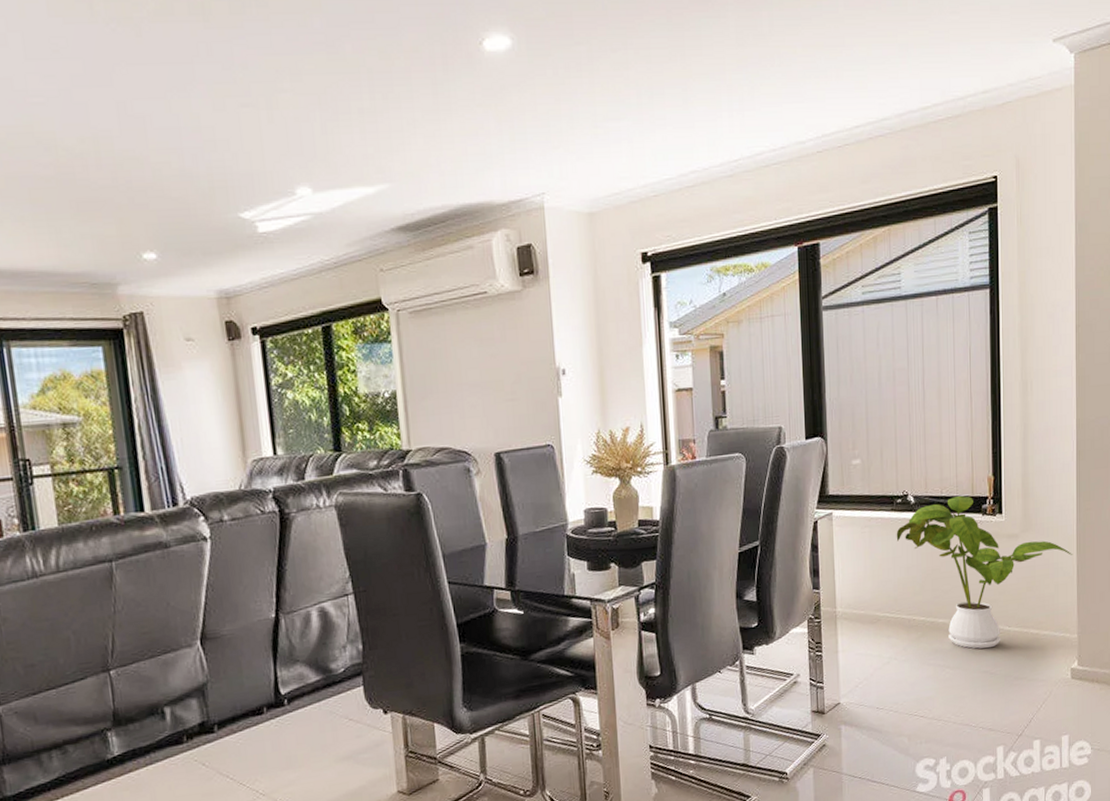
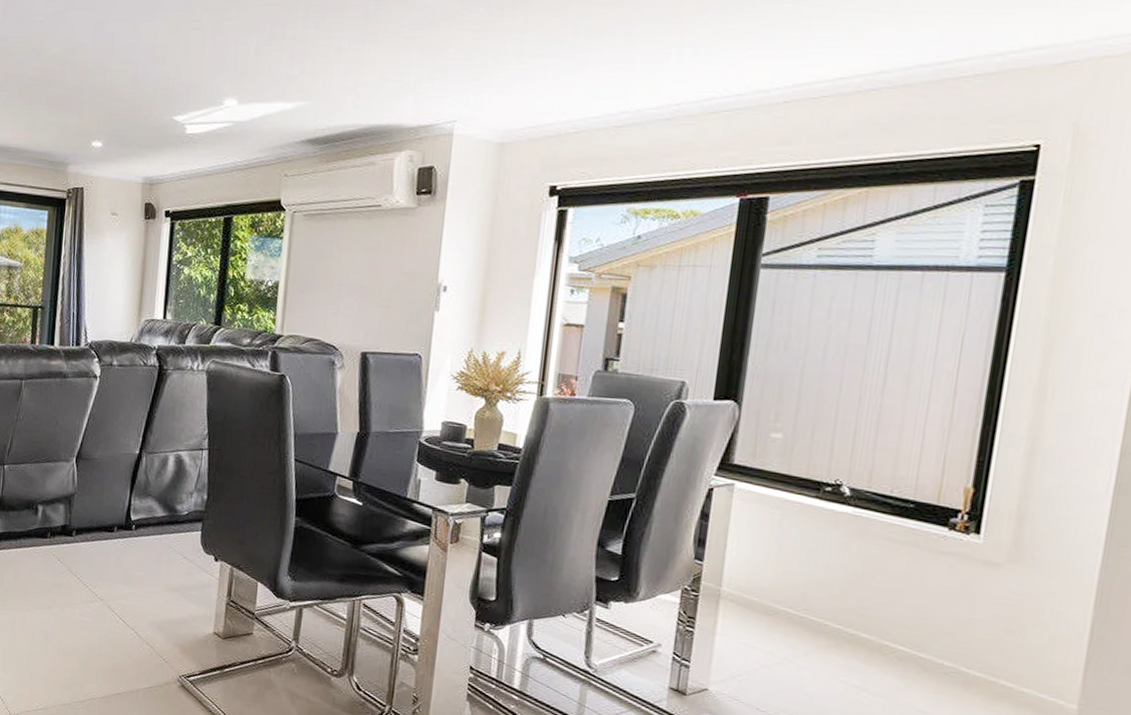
house plant: present [896,495,1073,649] -> none [817,500,1088,686]

